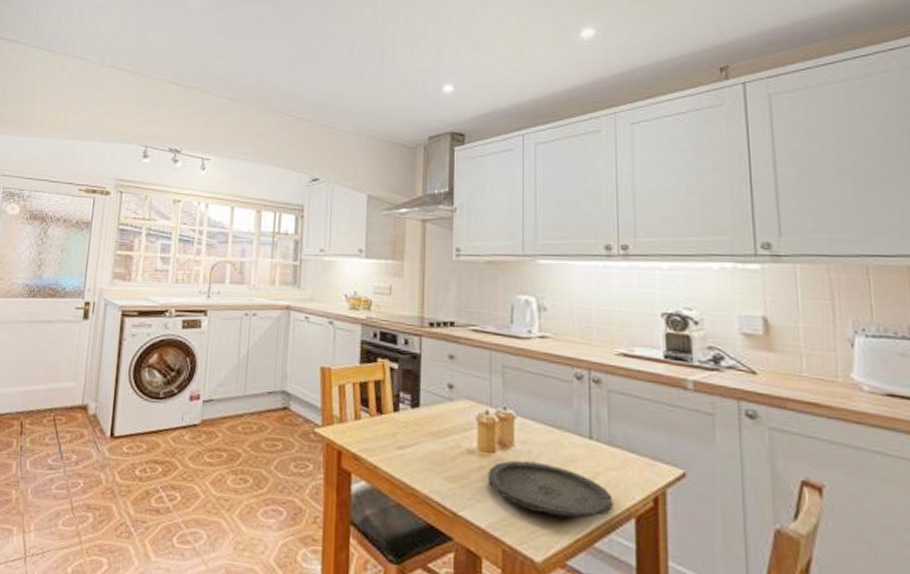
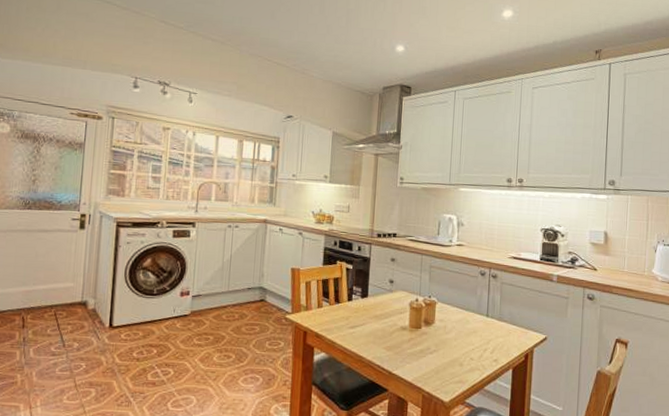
plate: present [488,460,613,519] -> none [415,333,499,371]

